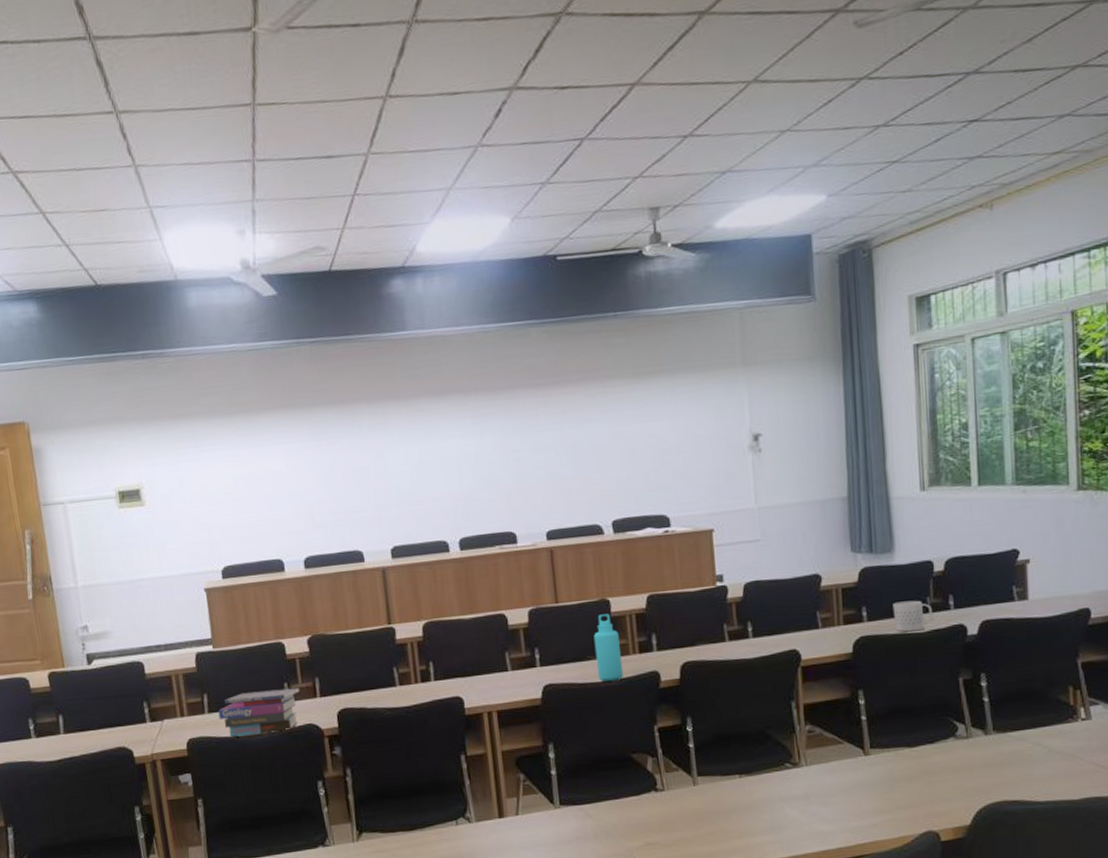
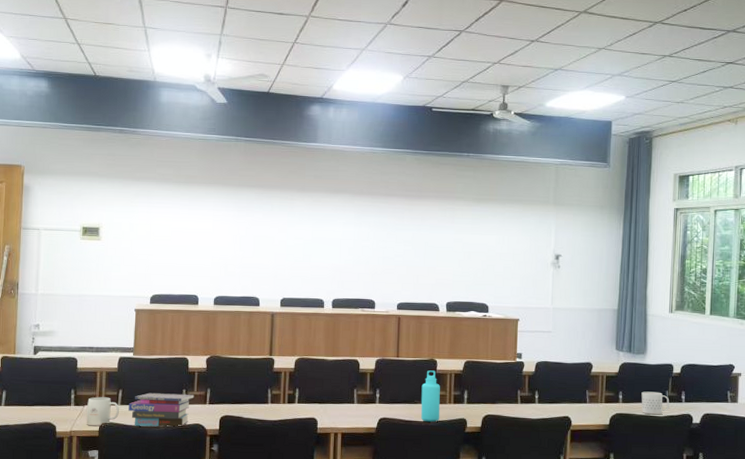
mug: none [166,705,209,745] -> present [86,397,119,426]

